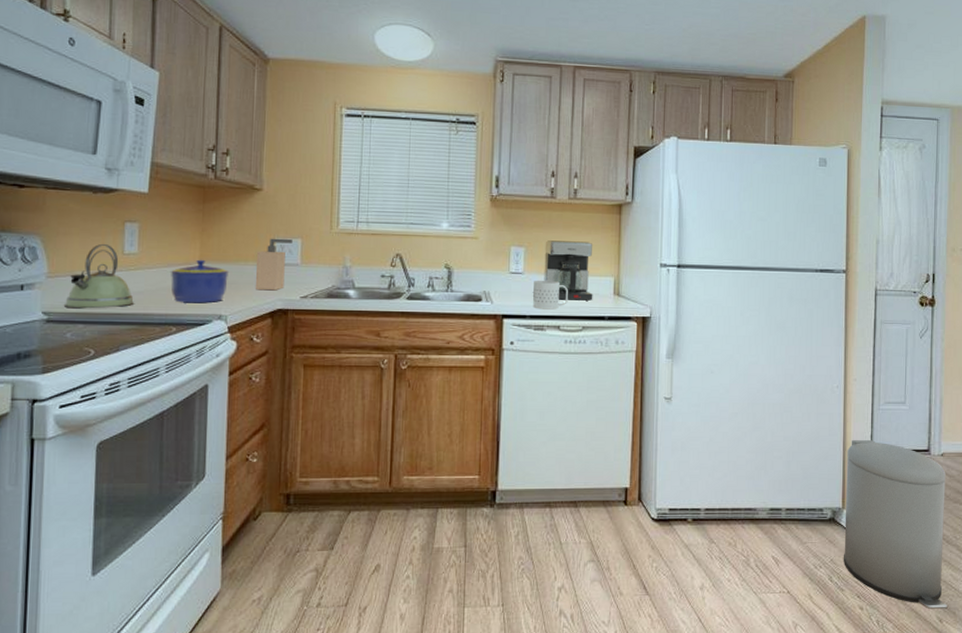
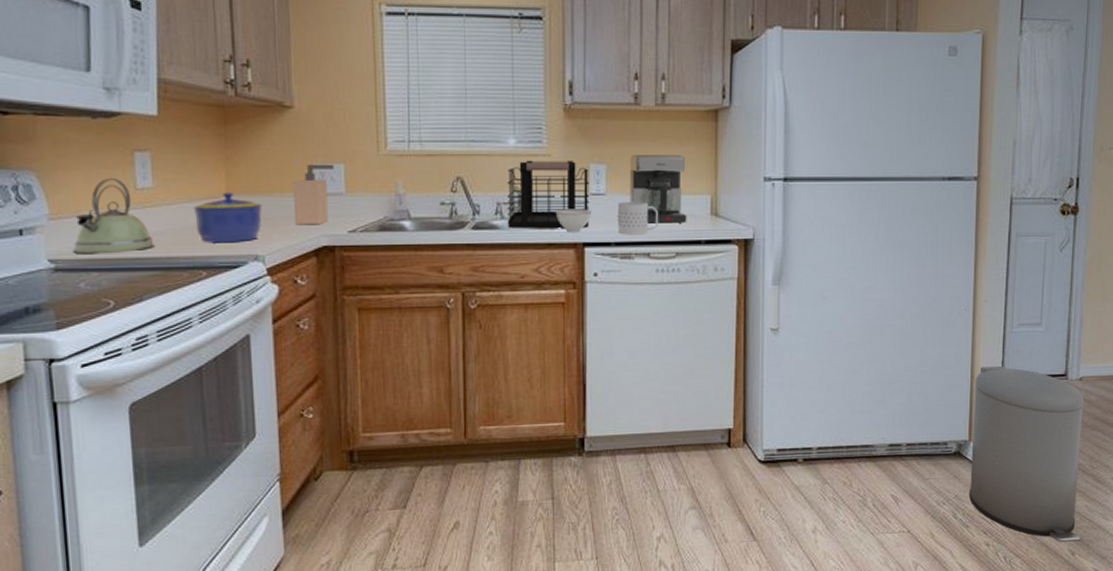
dish rack: none [437,241,510,302] -> present [506,160,590,230]
bowl: none [479,284,510,306] -> present [555,209,591,233]

